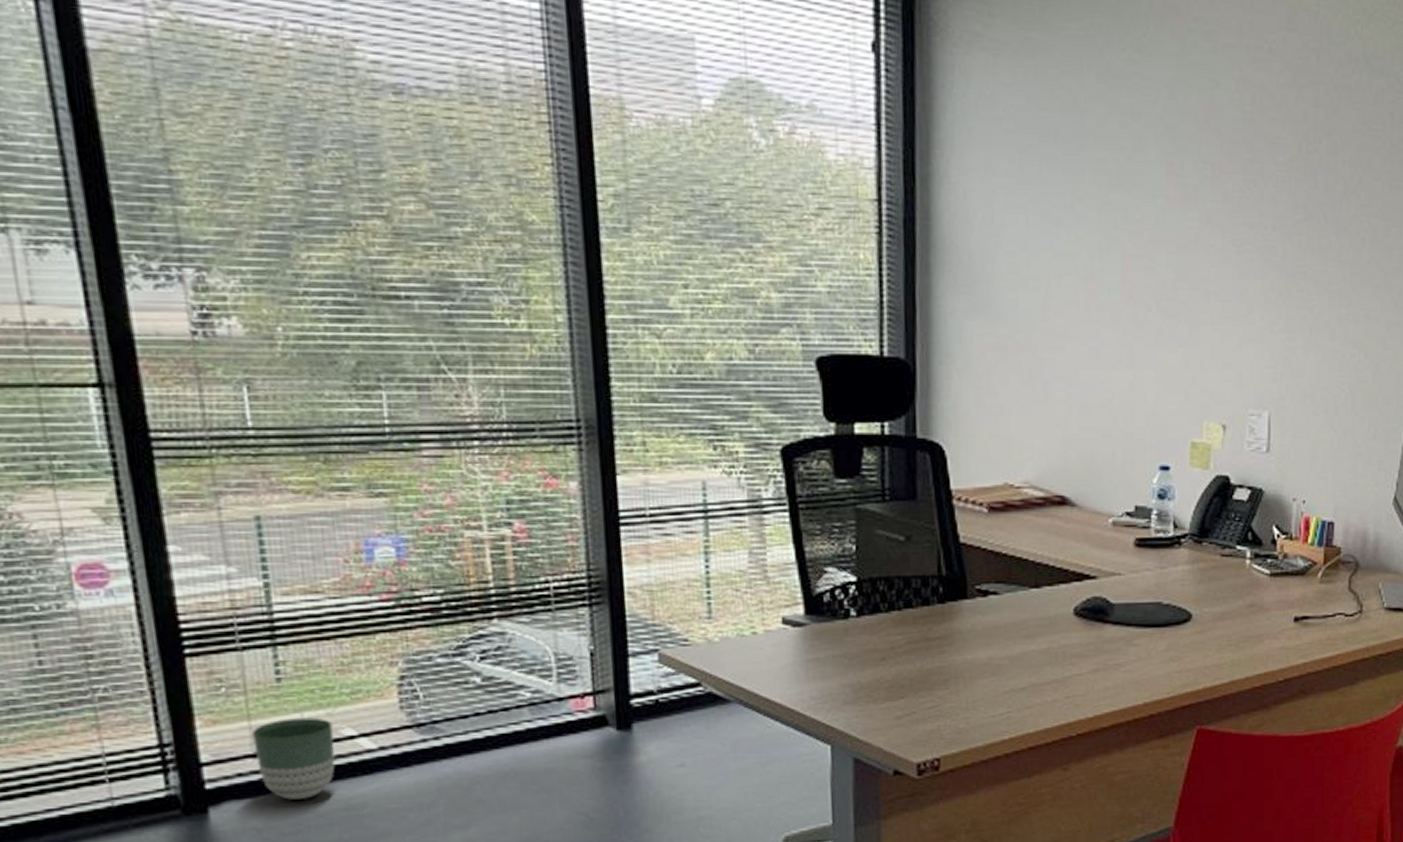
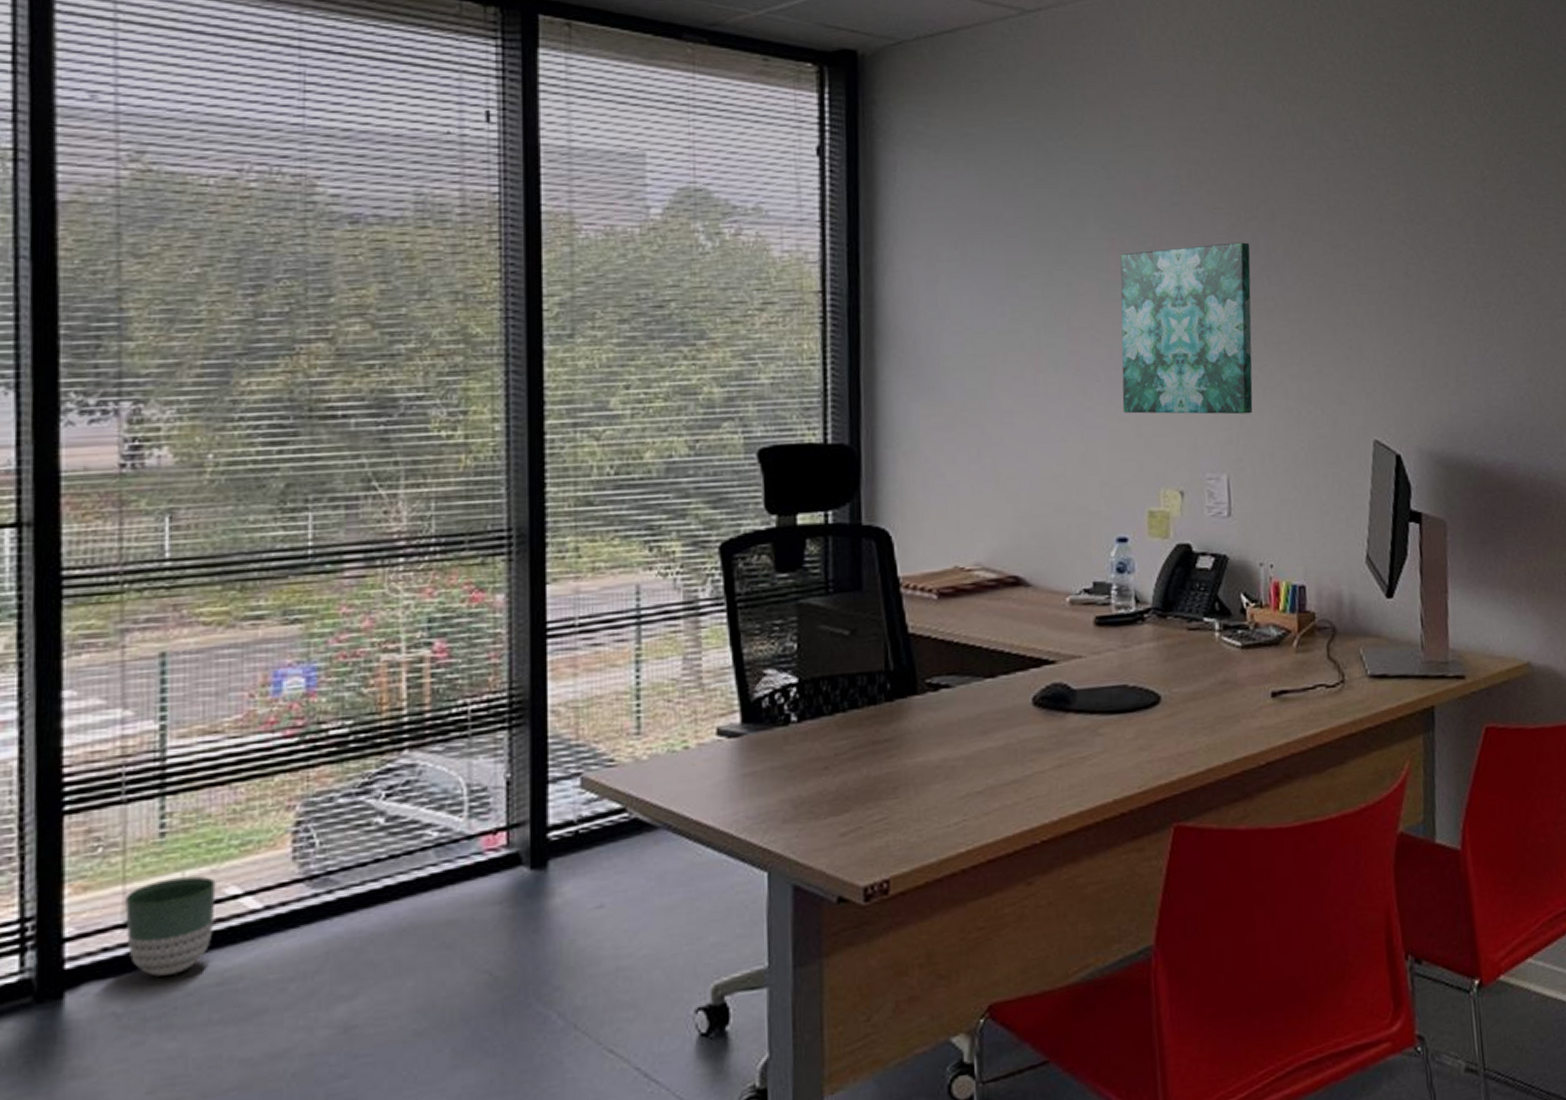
wall art: none [1172,176,1309,354] -> present [1120,242,1253,415]

